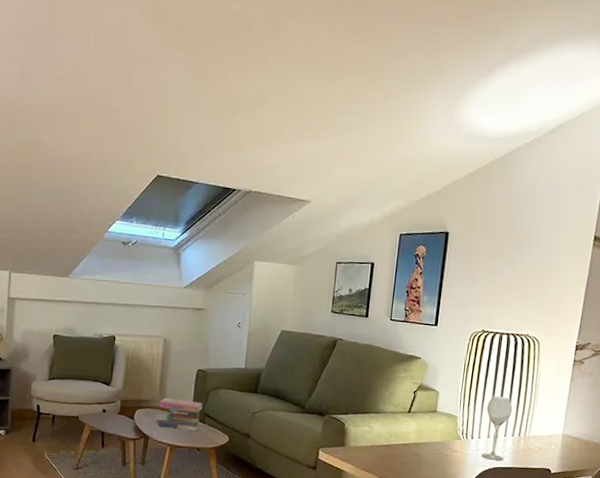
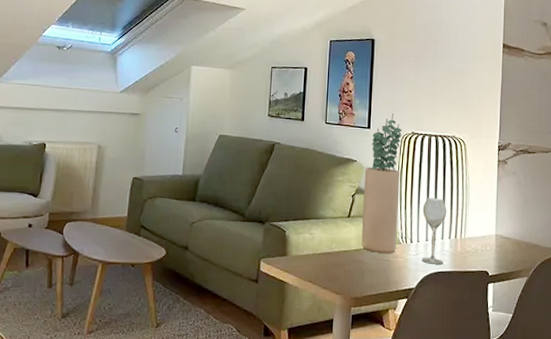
books: present [155,397,203,431] -> none [87,209,138,245]
vase: none [420,311,471,449] -> present [361,113,402,254]

